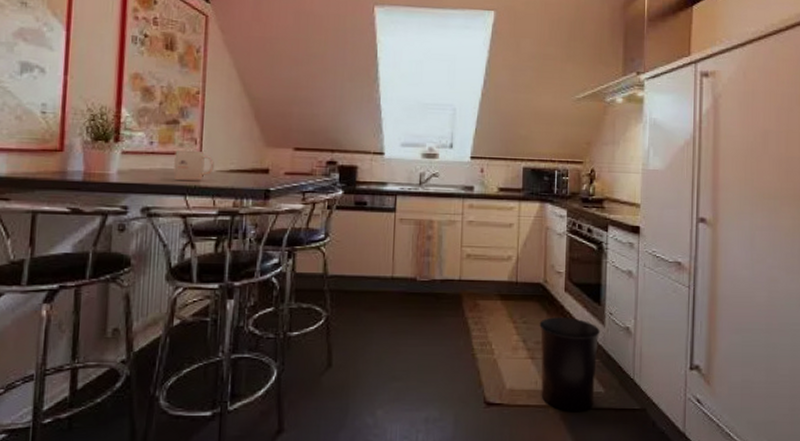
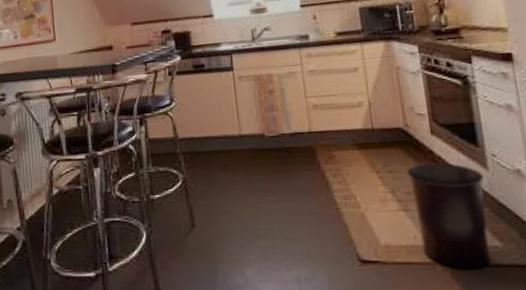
mug: present [173,149,214,181] -> none [35,37,67,66]

